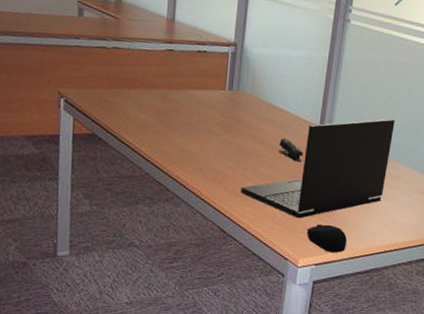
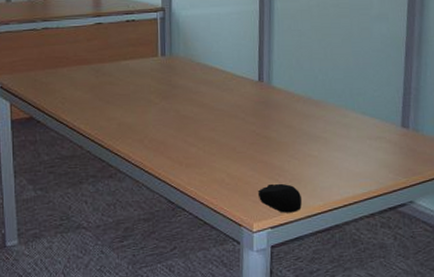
laptop: present [241,119,395,219] -> none [185,65,337,181]
stapler: present [279,137,303,161] -> none [219,97,245,120]

